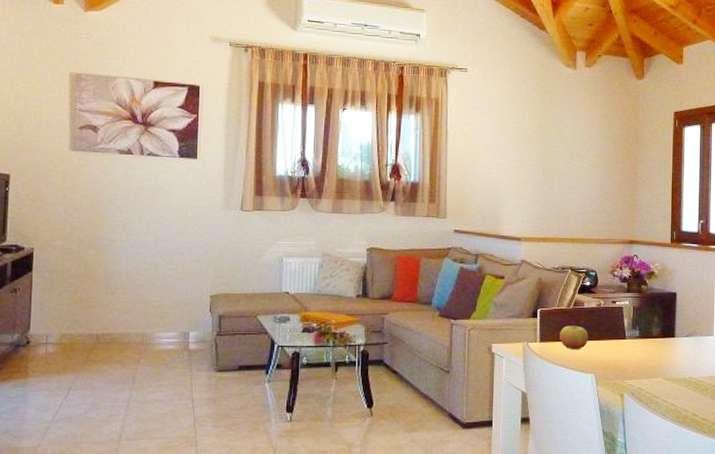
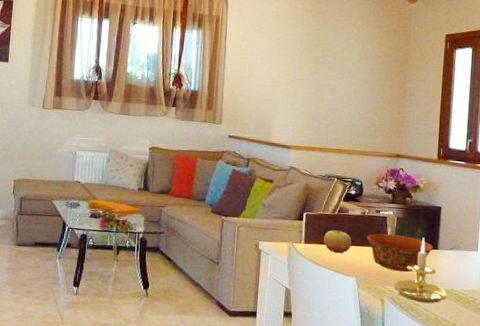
bowl: none [603,326,670,364] -> present [366,233,433,273]
candle holder: none [632,326,686,393] -> present [393,237,447,303]

